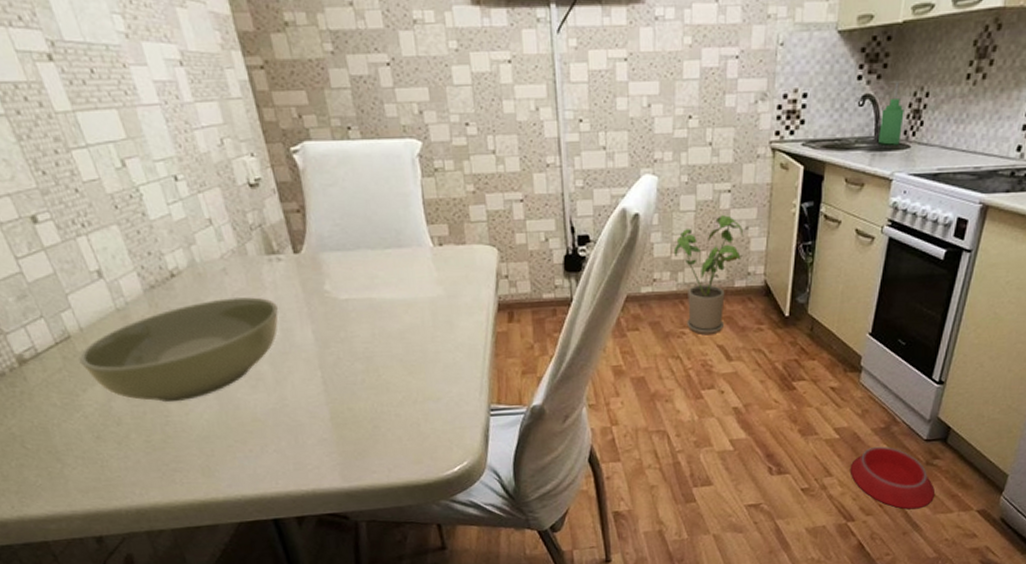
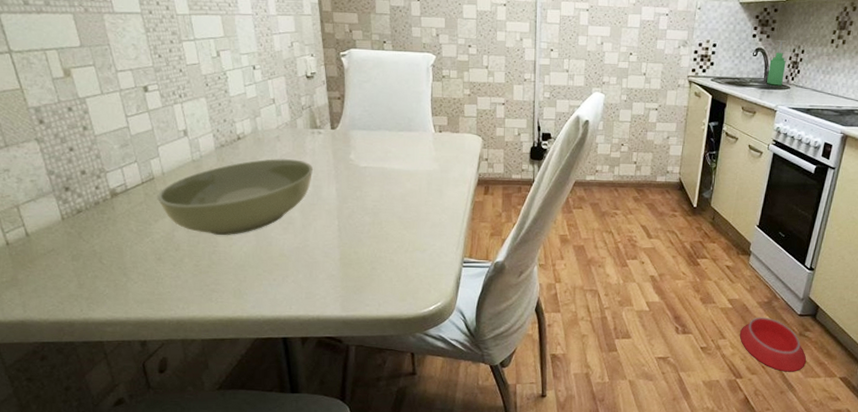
house plant: present [673,215,744,335] -> none [612,127,666,217]

